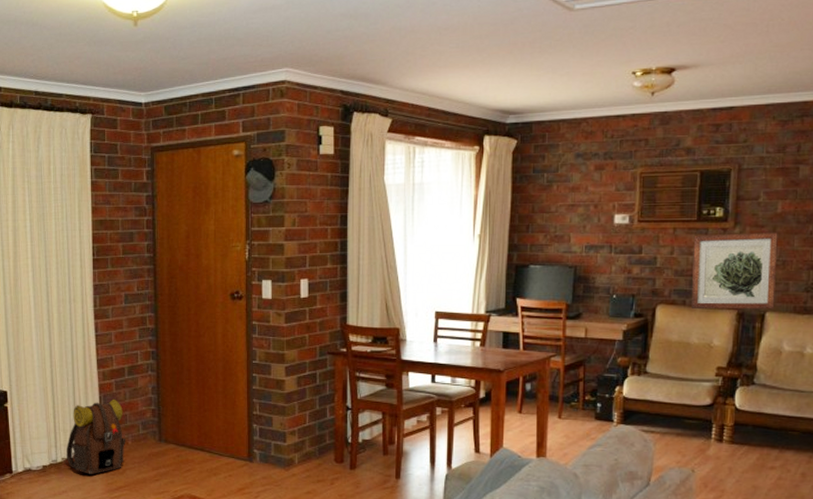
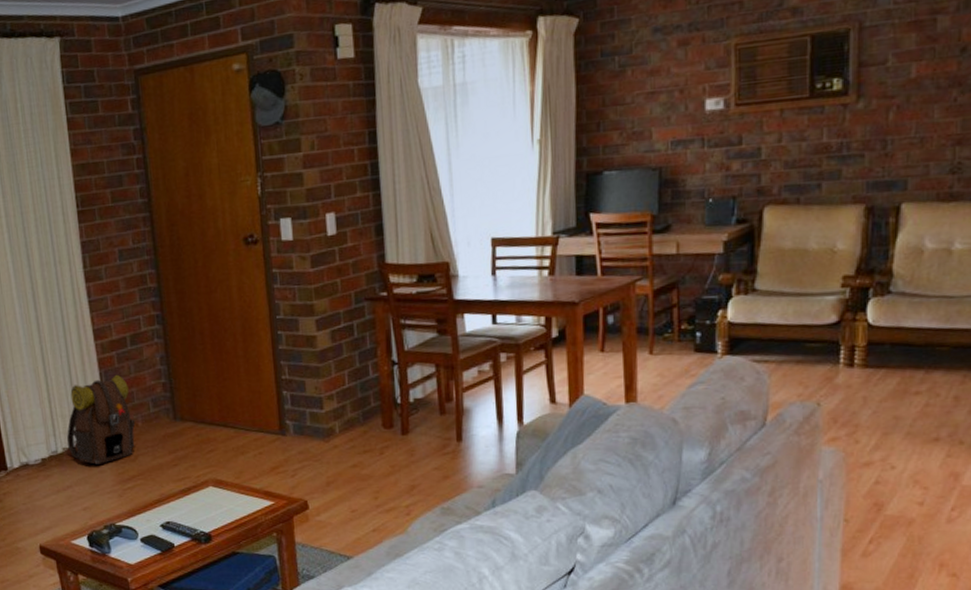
wall art: present [692,232,778,310] -> none [806,103,913,207]

